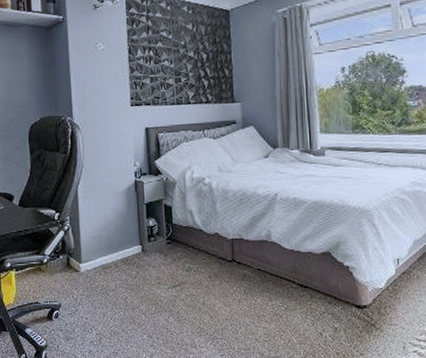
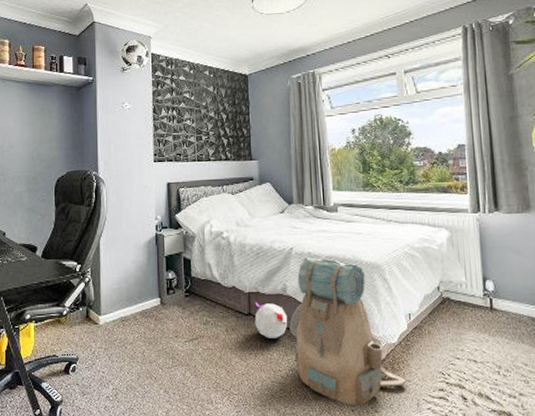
plush toy: none [238,247,273,284] -> present [254,301,288,338]
backpack: none [274,203,393,348] -> present [289,257,407,405]

